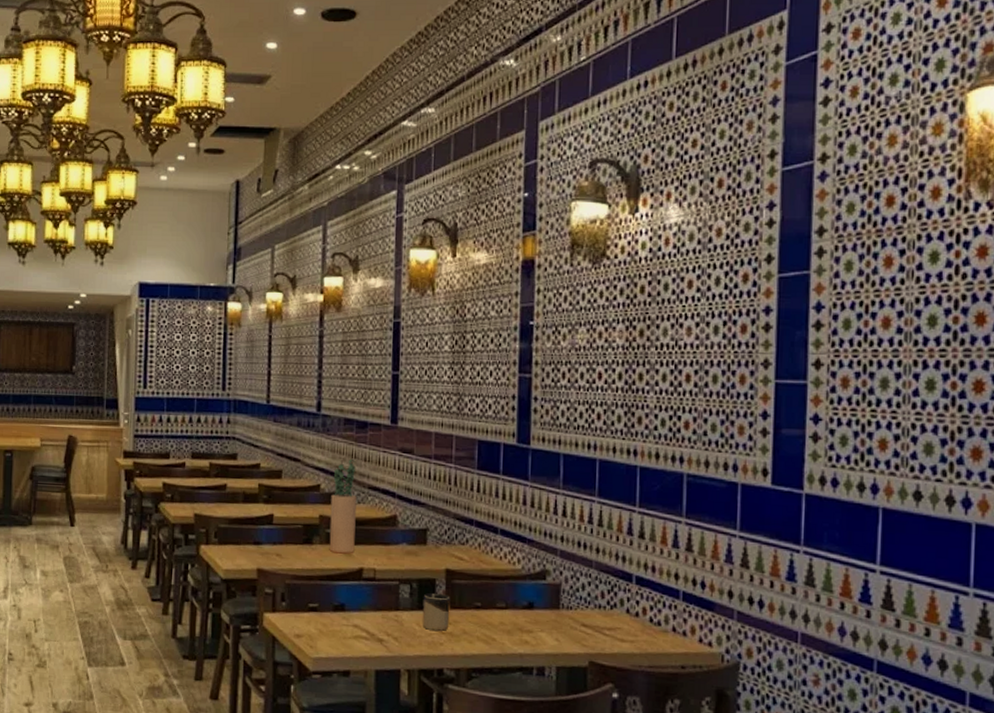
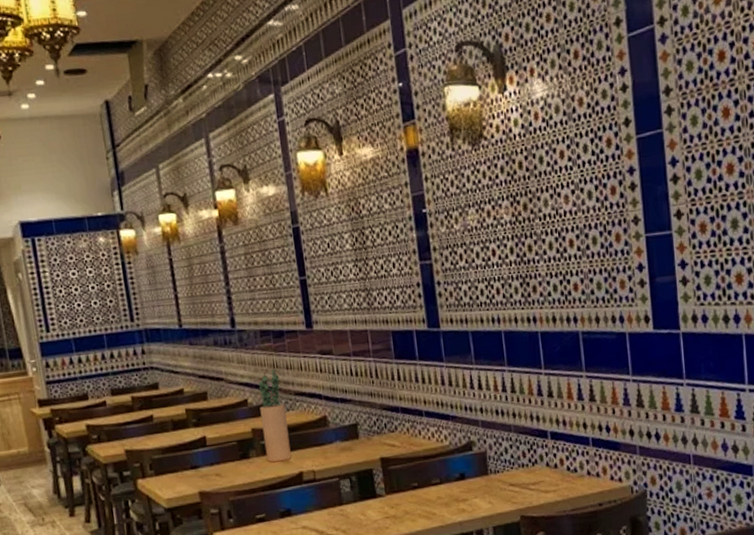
cup: present [422,593,451,631] -> none [363,481,392,517]

